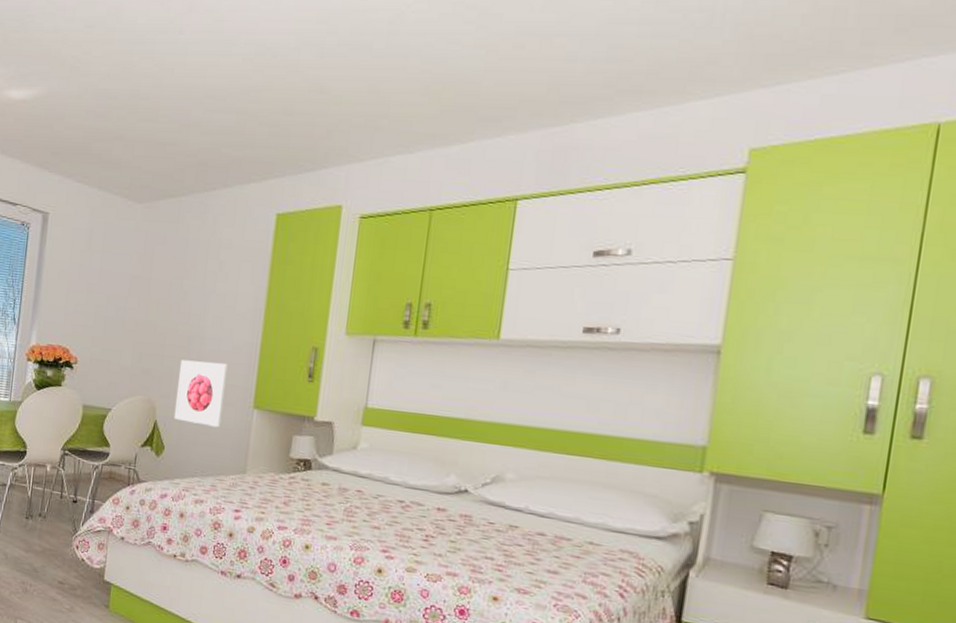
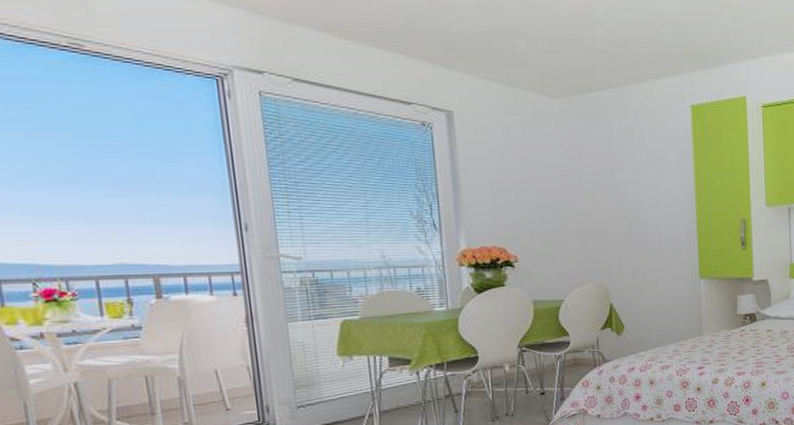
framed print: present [173,360,228,428] -> none [626,242,674,301]

